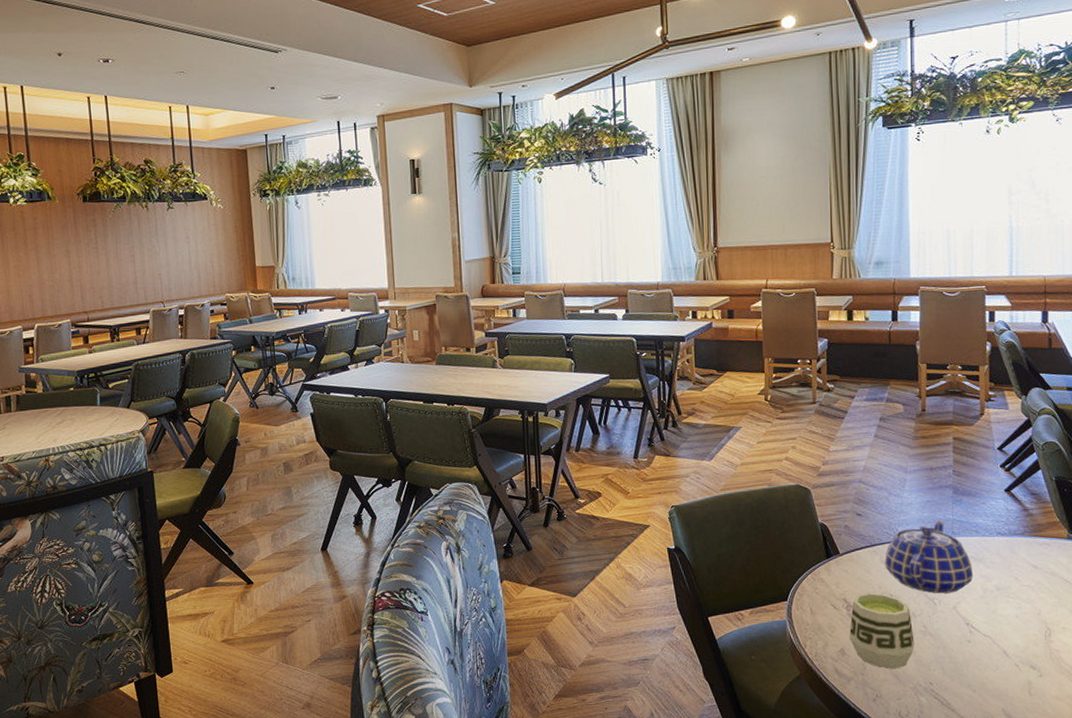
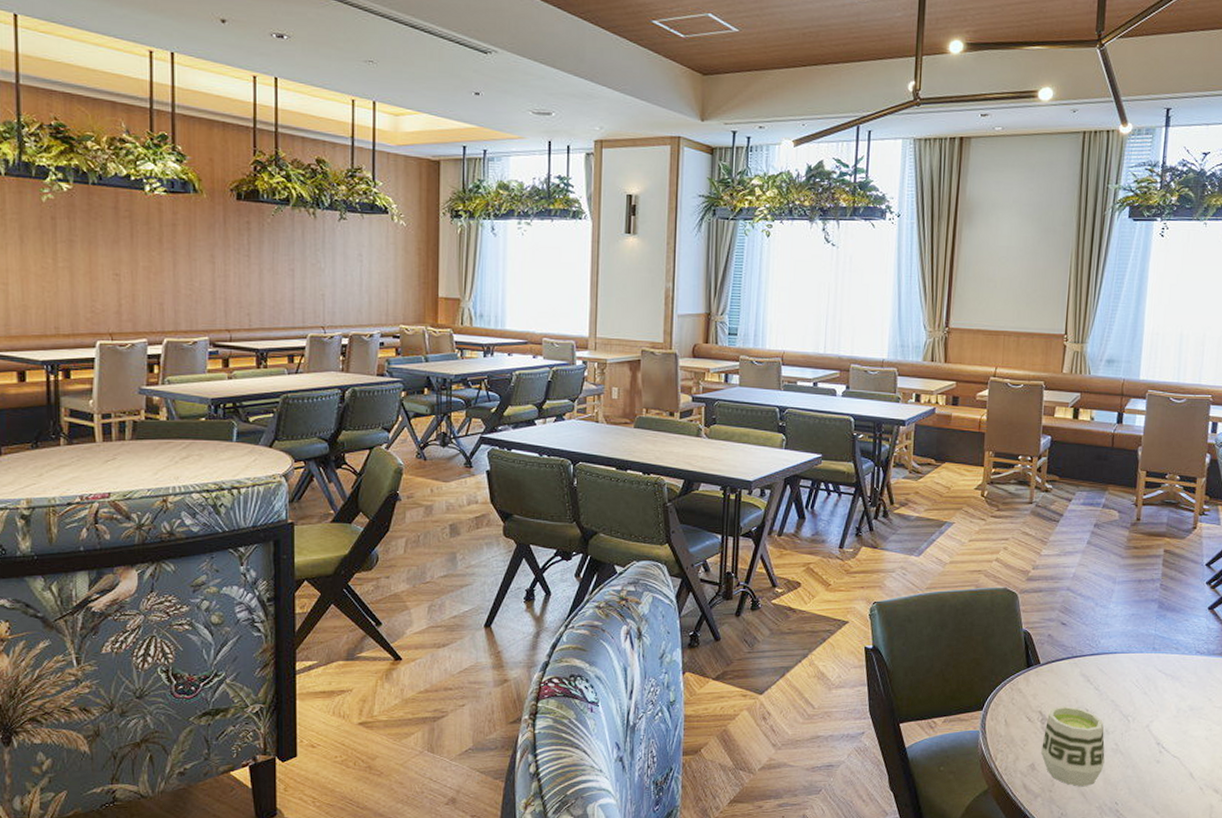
teapot: present [884,520,974,594] -> none [1084,634,1170,711]

